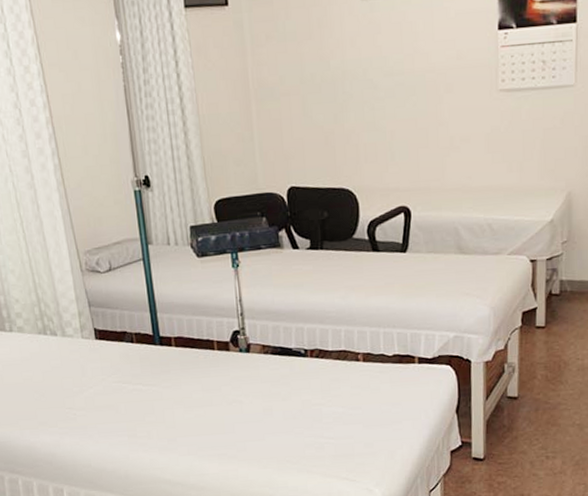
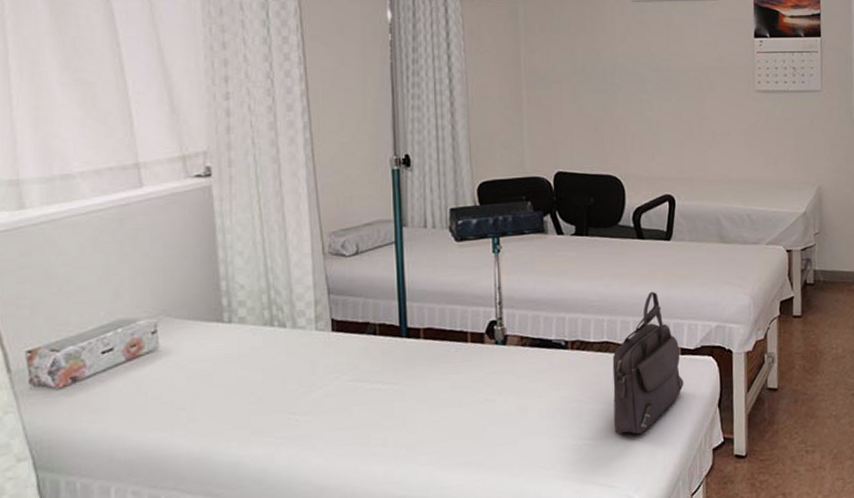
handbag: none [350,302,422,436] -> present [612,291,684,435]

